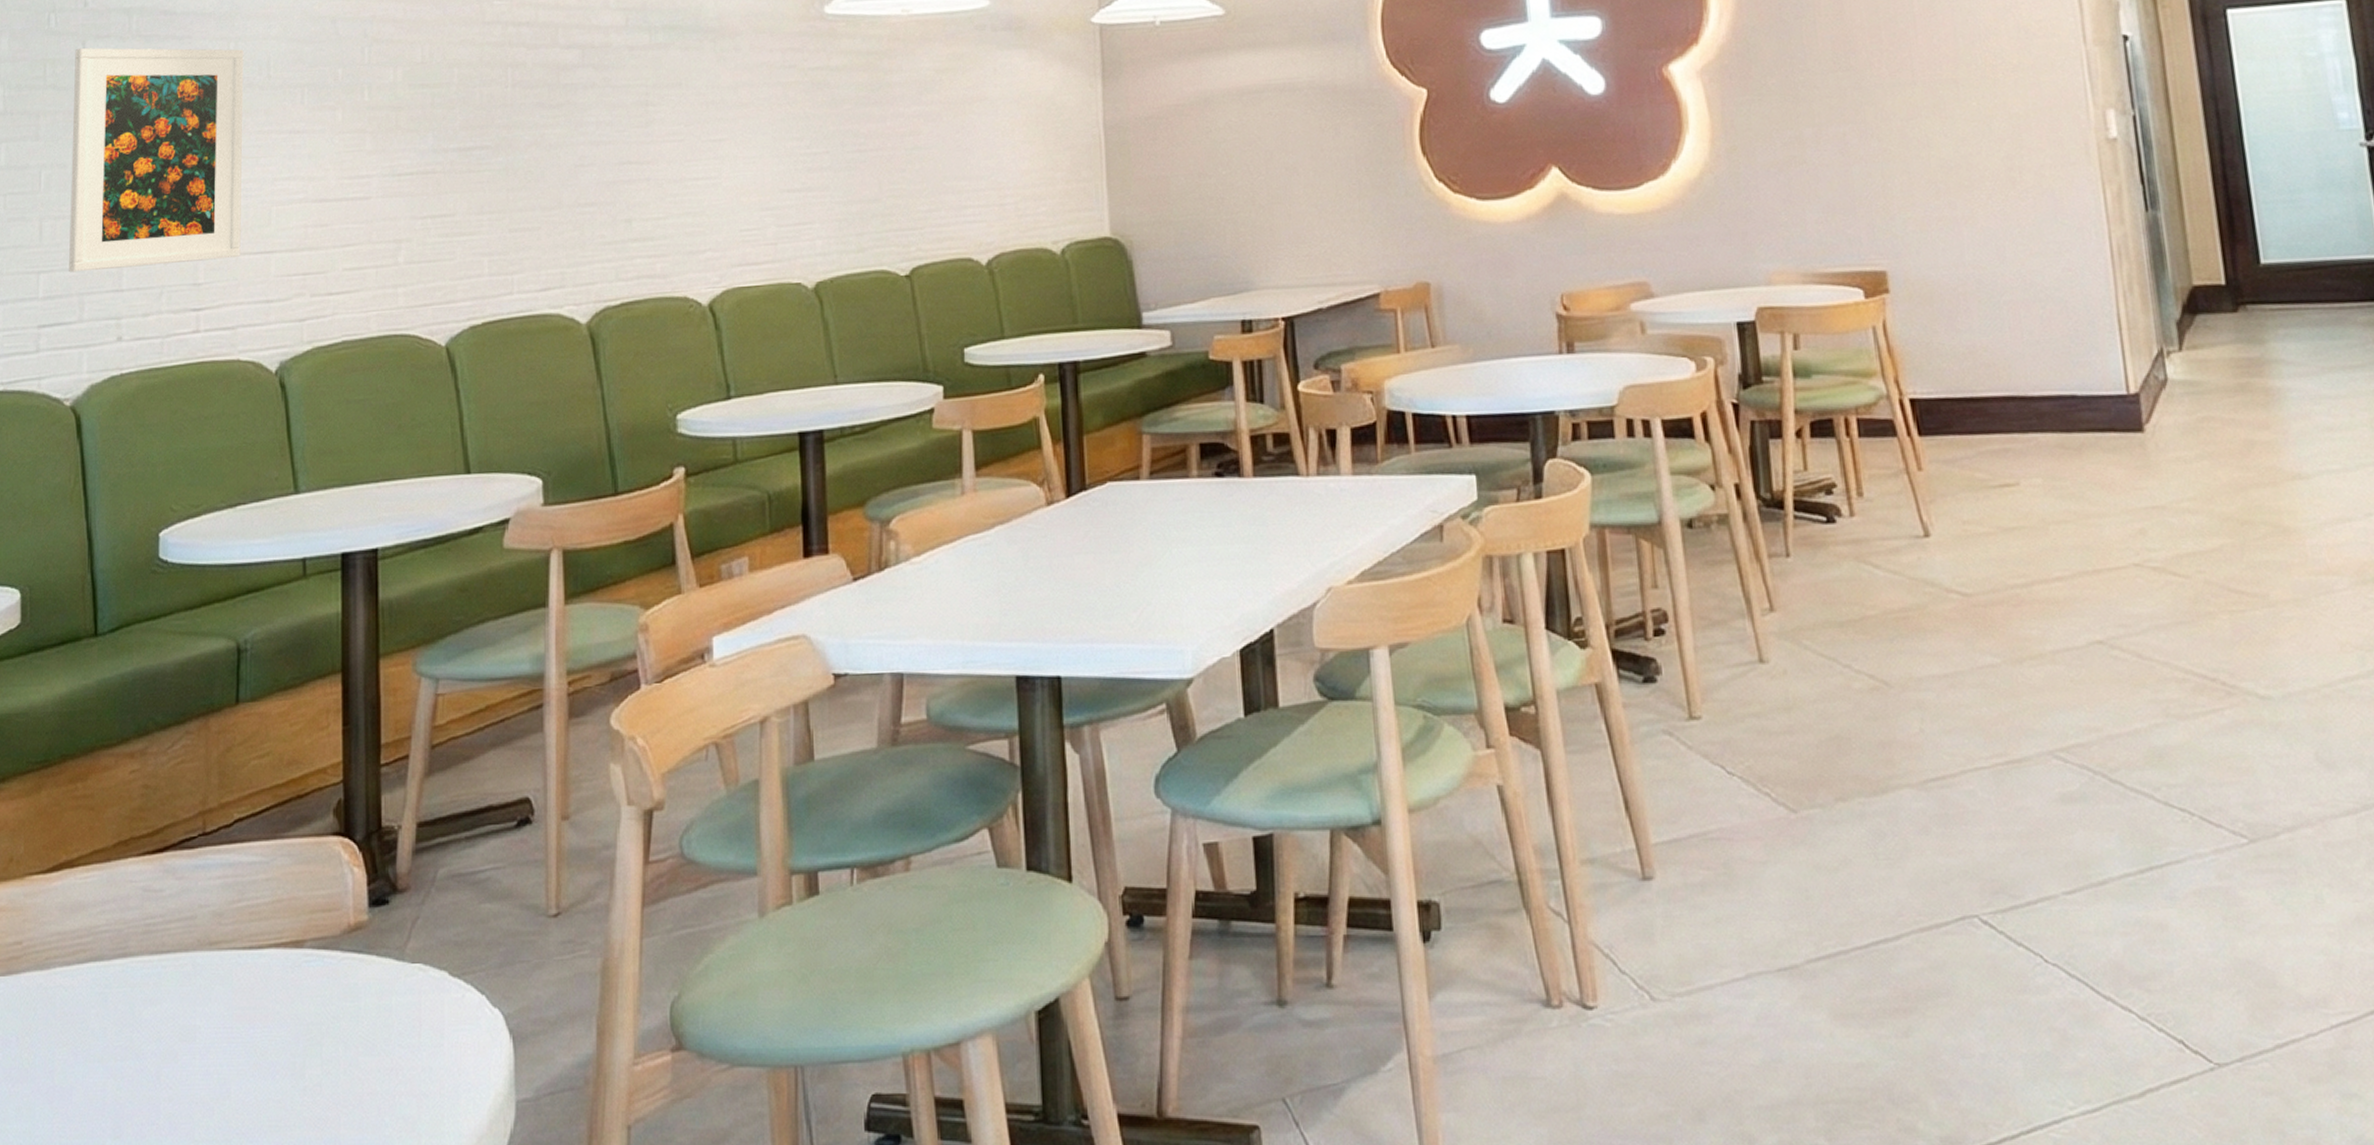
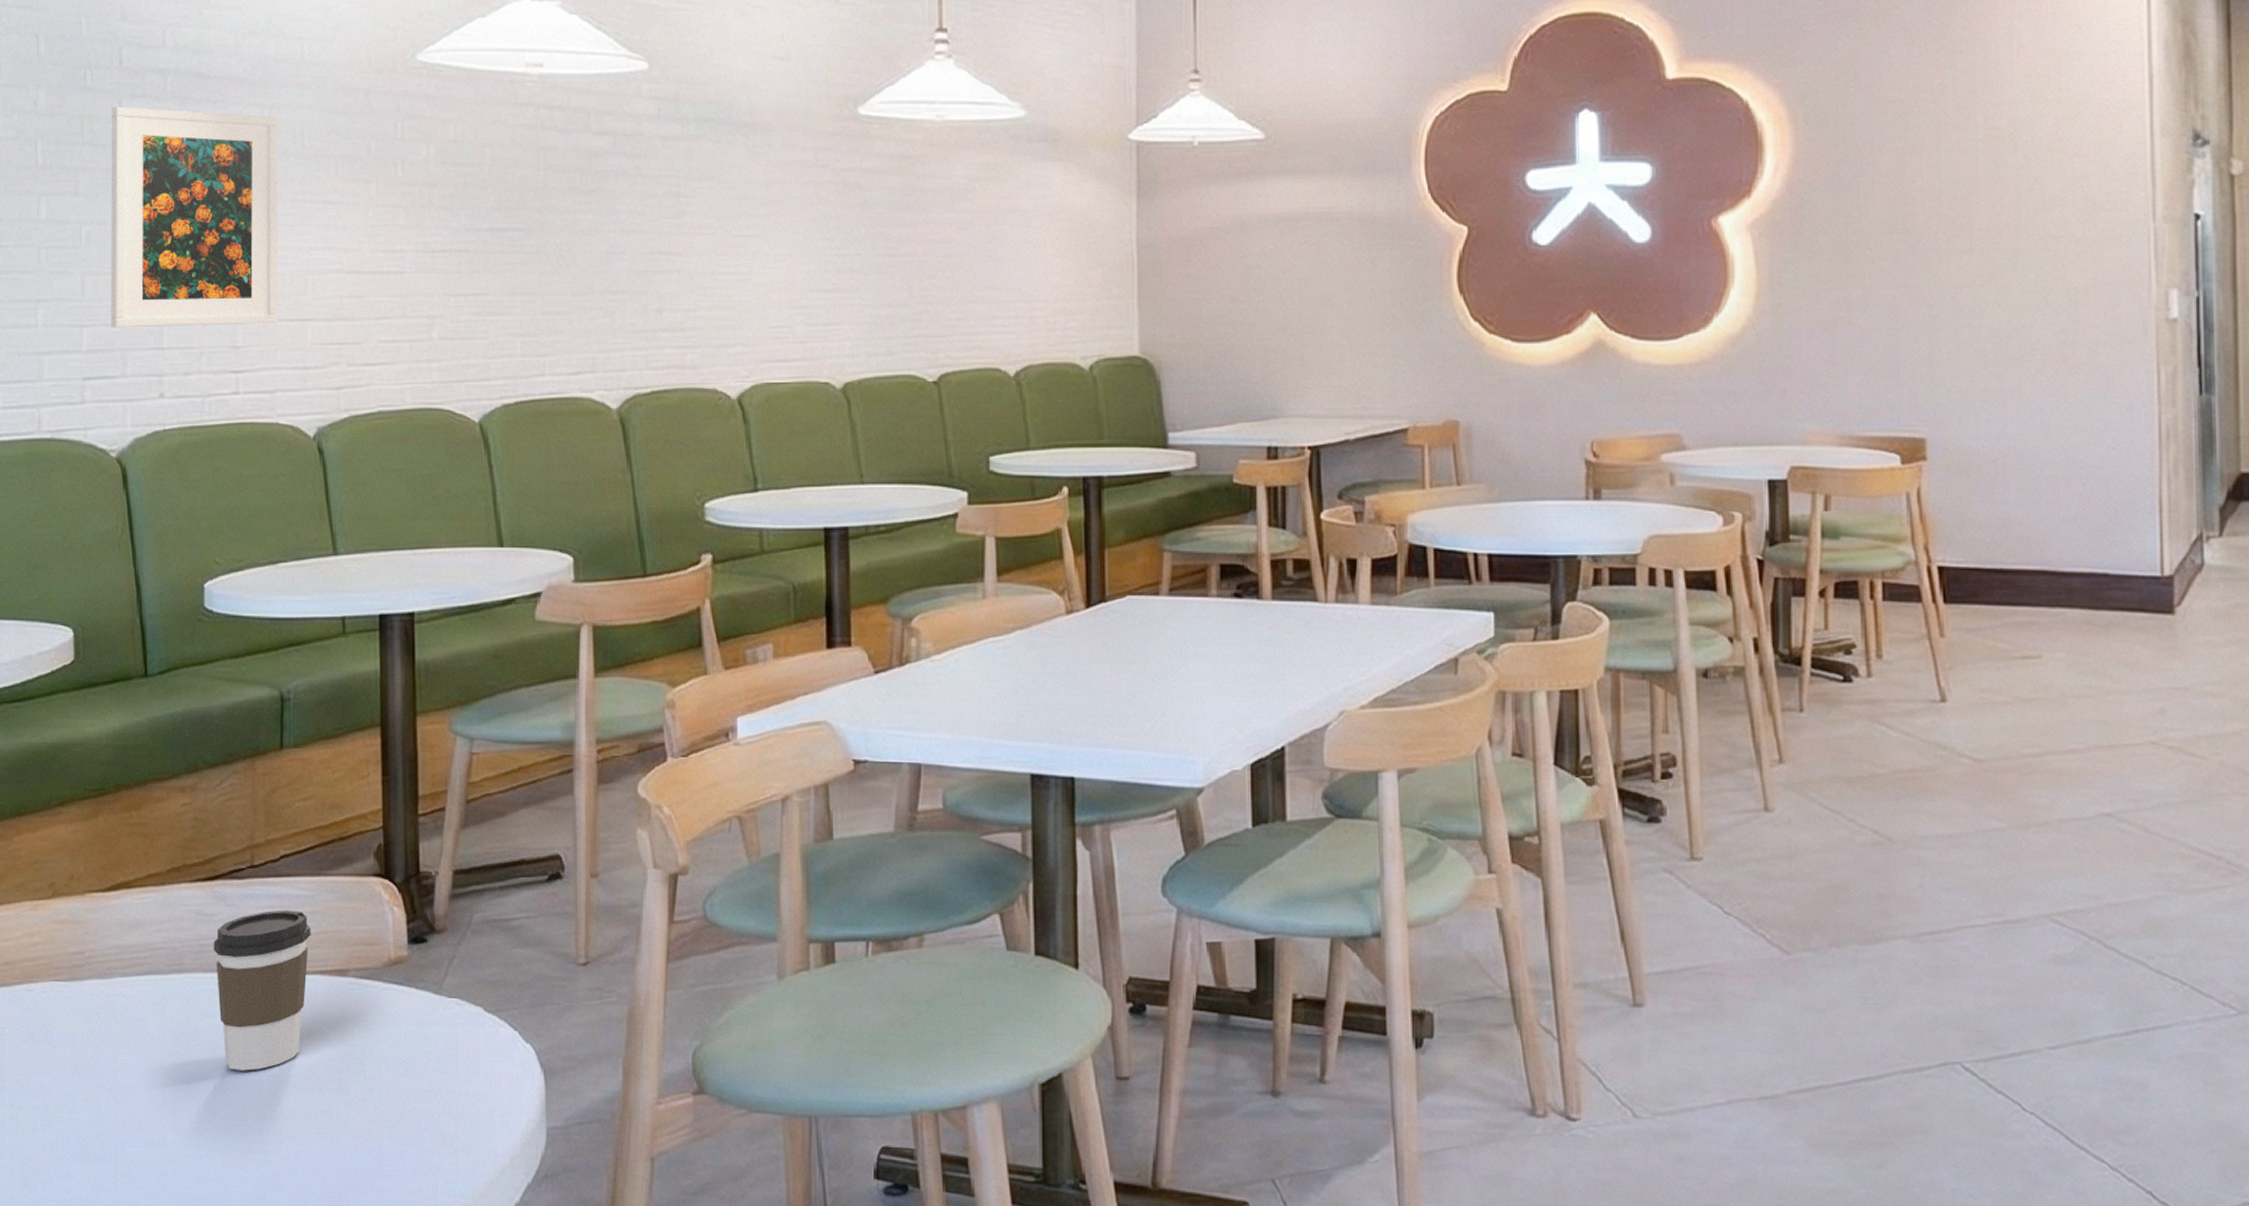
coffee cup: none [160,878,266,1062] -> present [213,909,311,1071]

